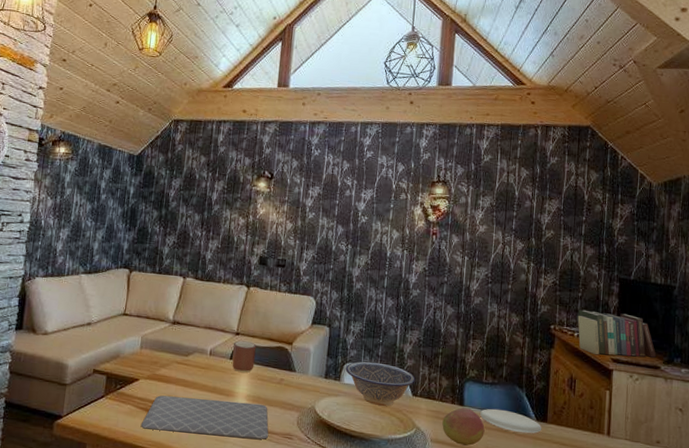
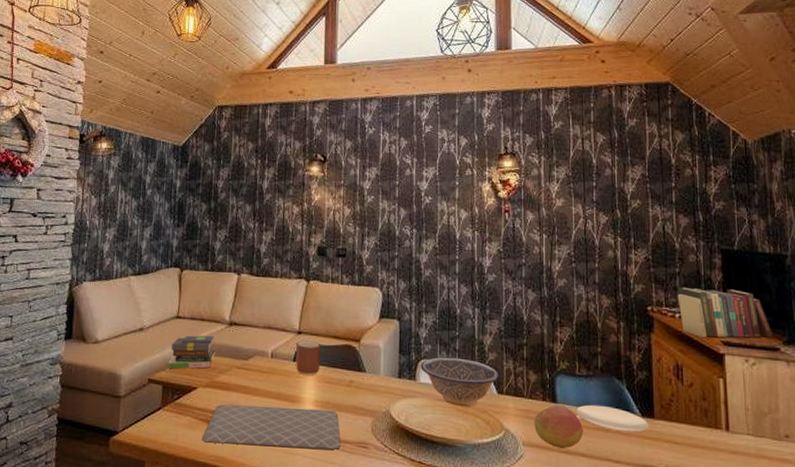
books: none [112,331,158,362] -> present [168,335,215,369]

